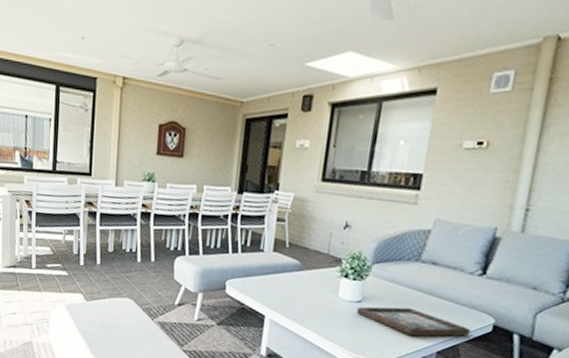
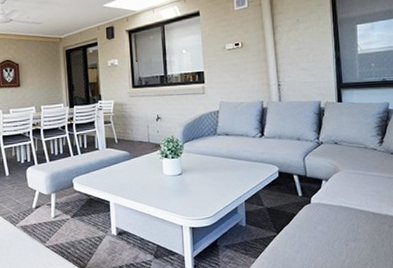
decorative tray: present [357,306,471,337] -> none [180,171,264,193]

